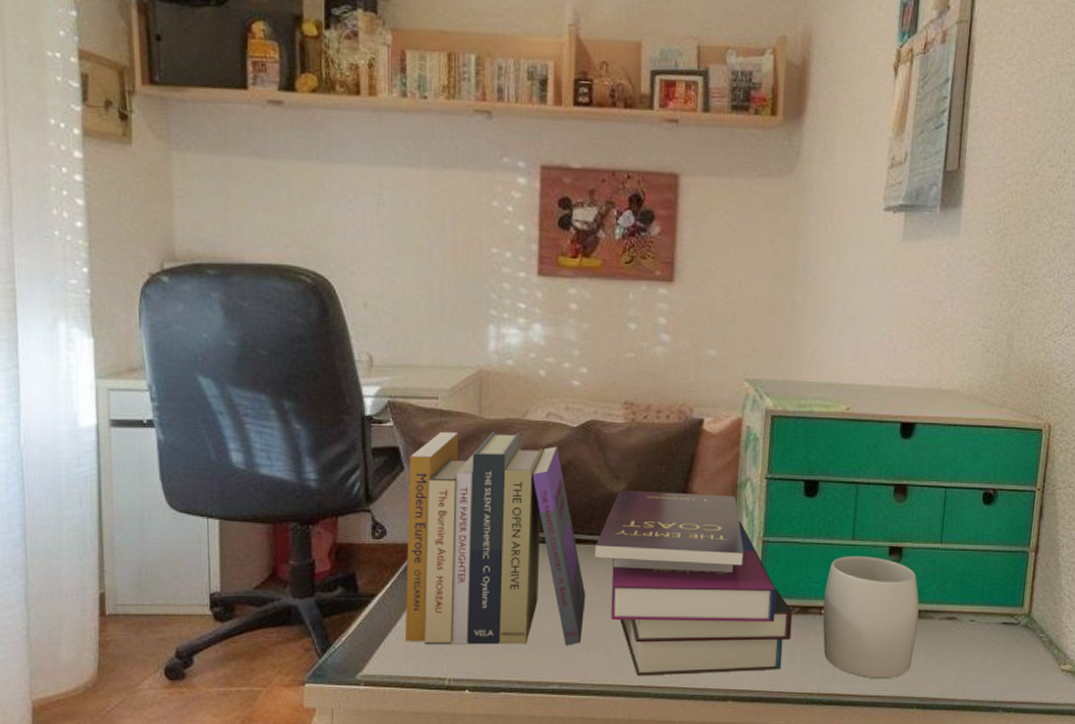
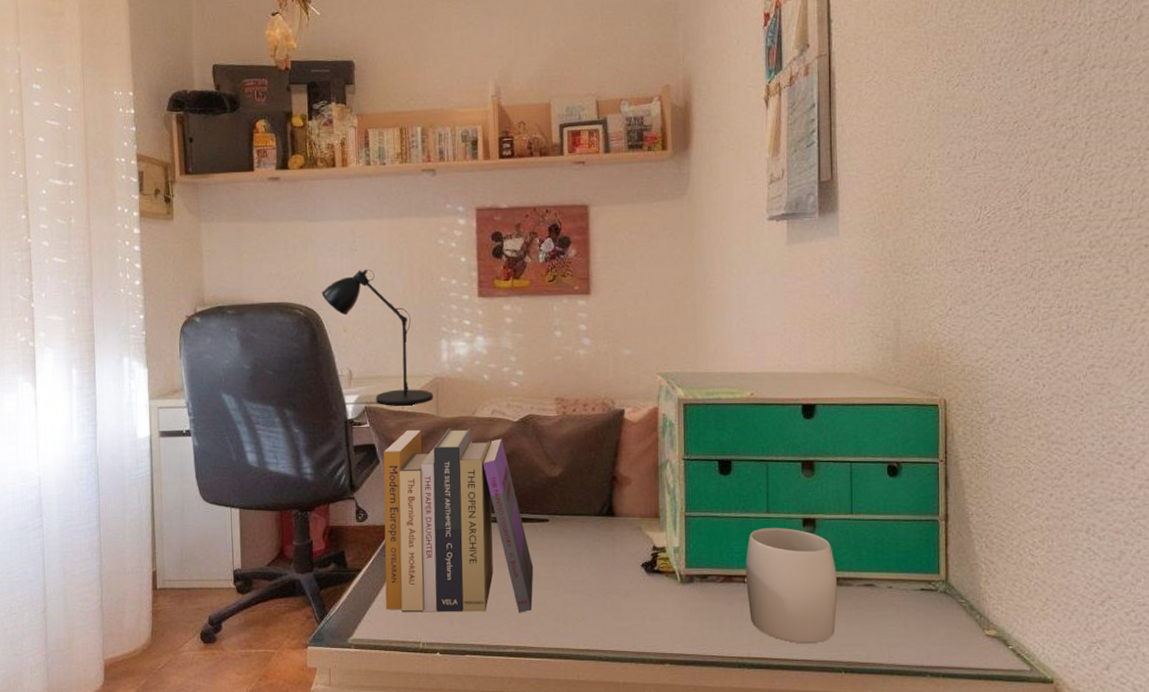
desk lamp: none [335,230,476,403] -> present [321,269,434,406]
books: present [594,490,793,676] -> none [538,474,719,641]

